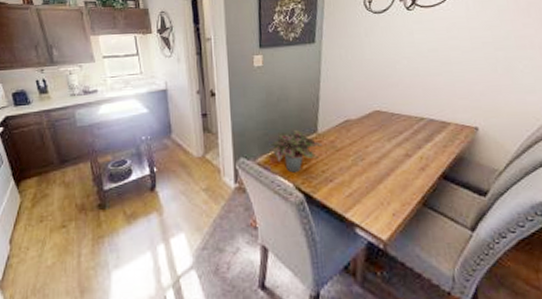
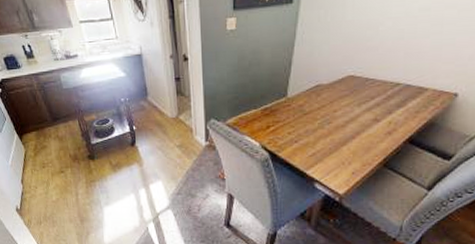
potted plant: present [269,130,322,173] -> none [239,94,290,134]

